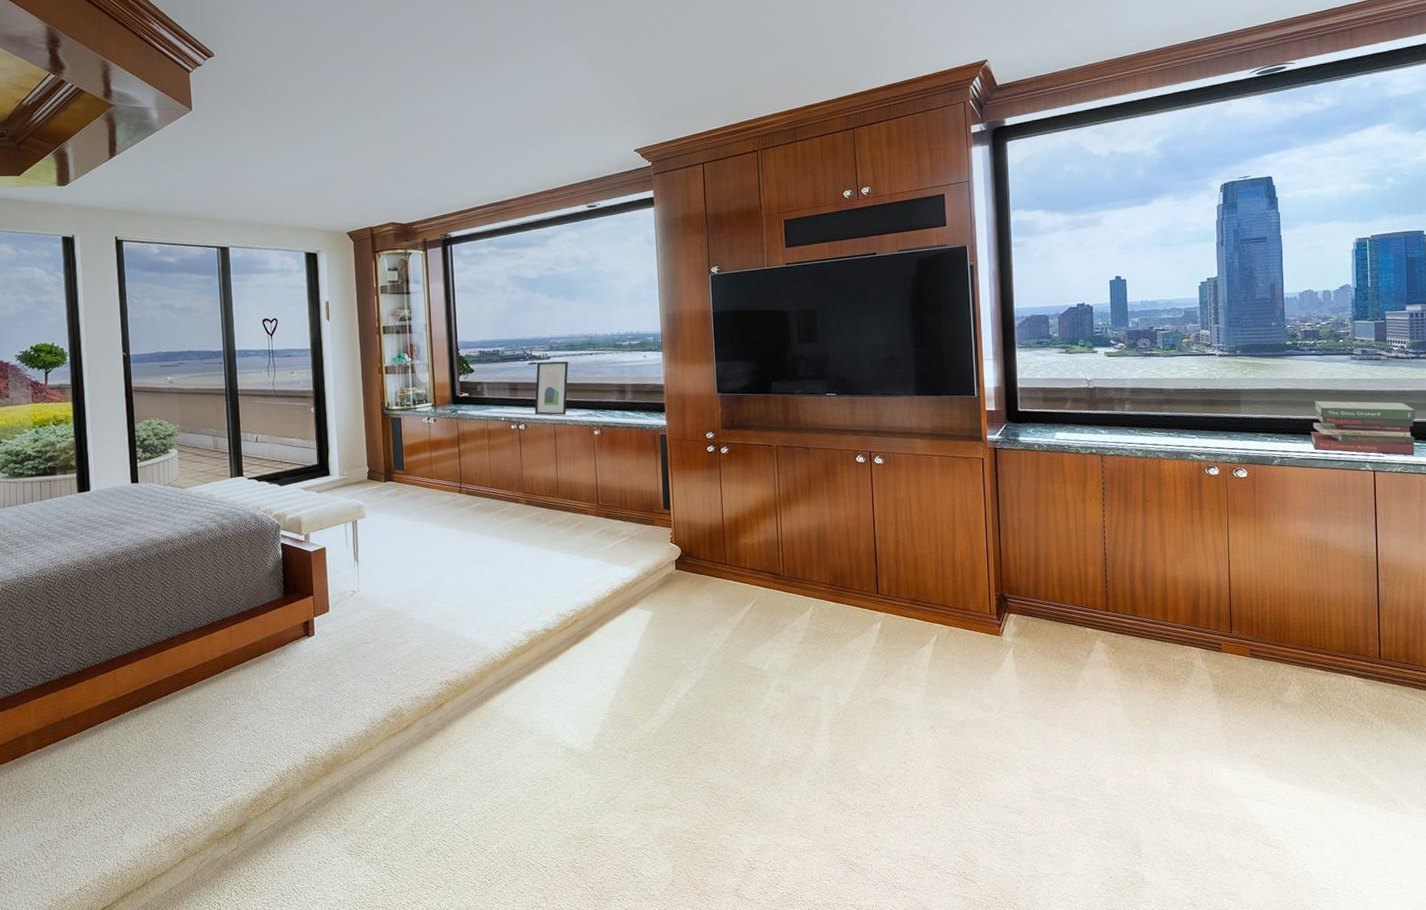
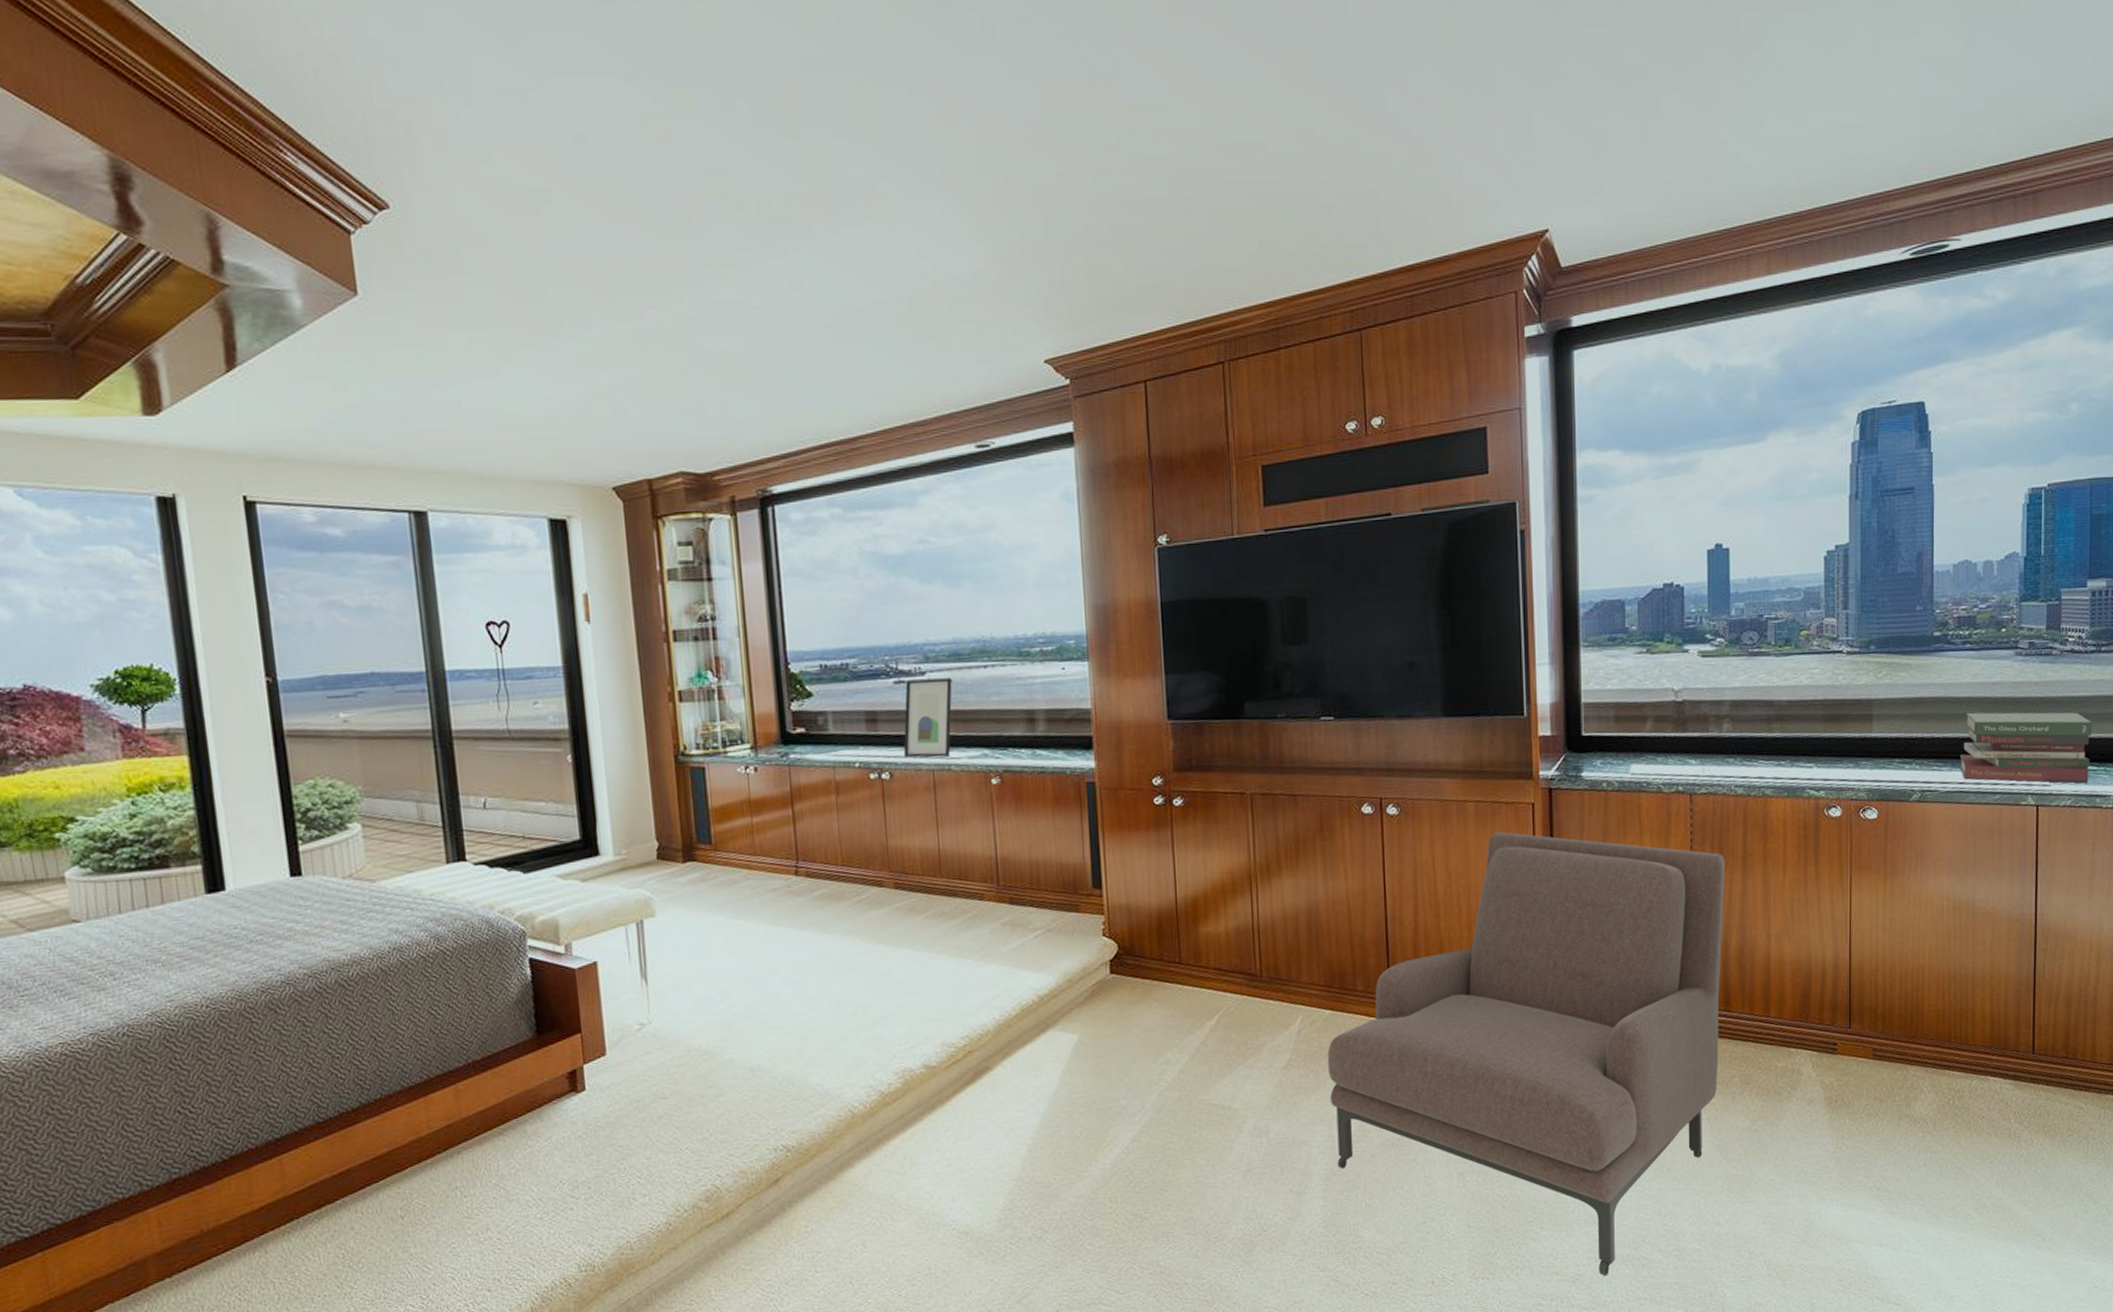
armchair: none [832,478,1130,811] -> present [1327,831,1726,1277]

